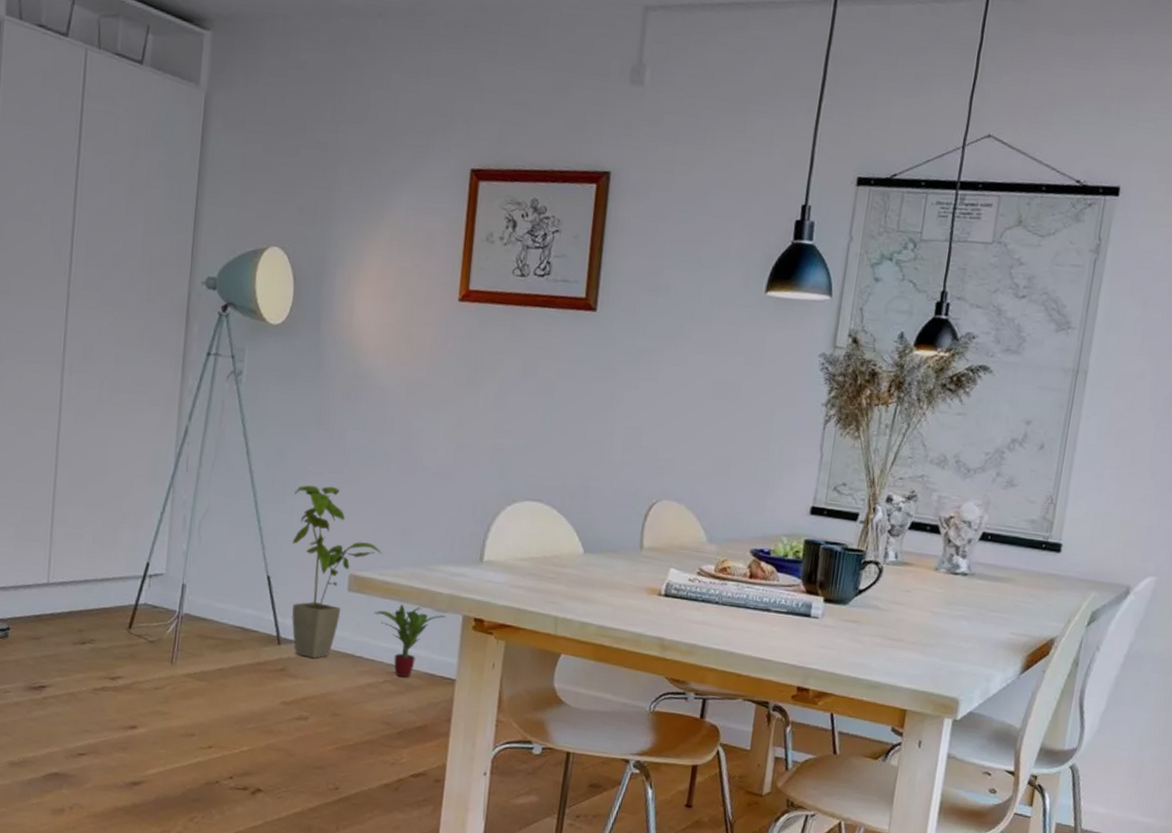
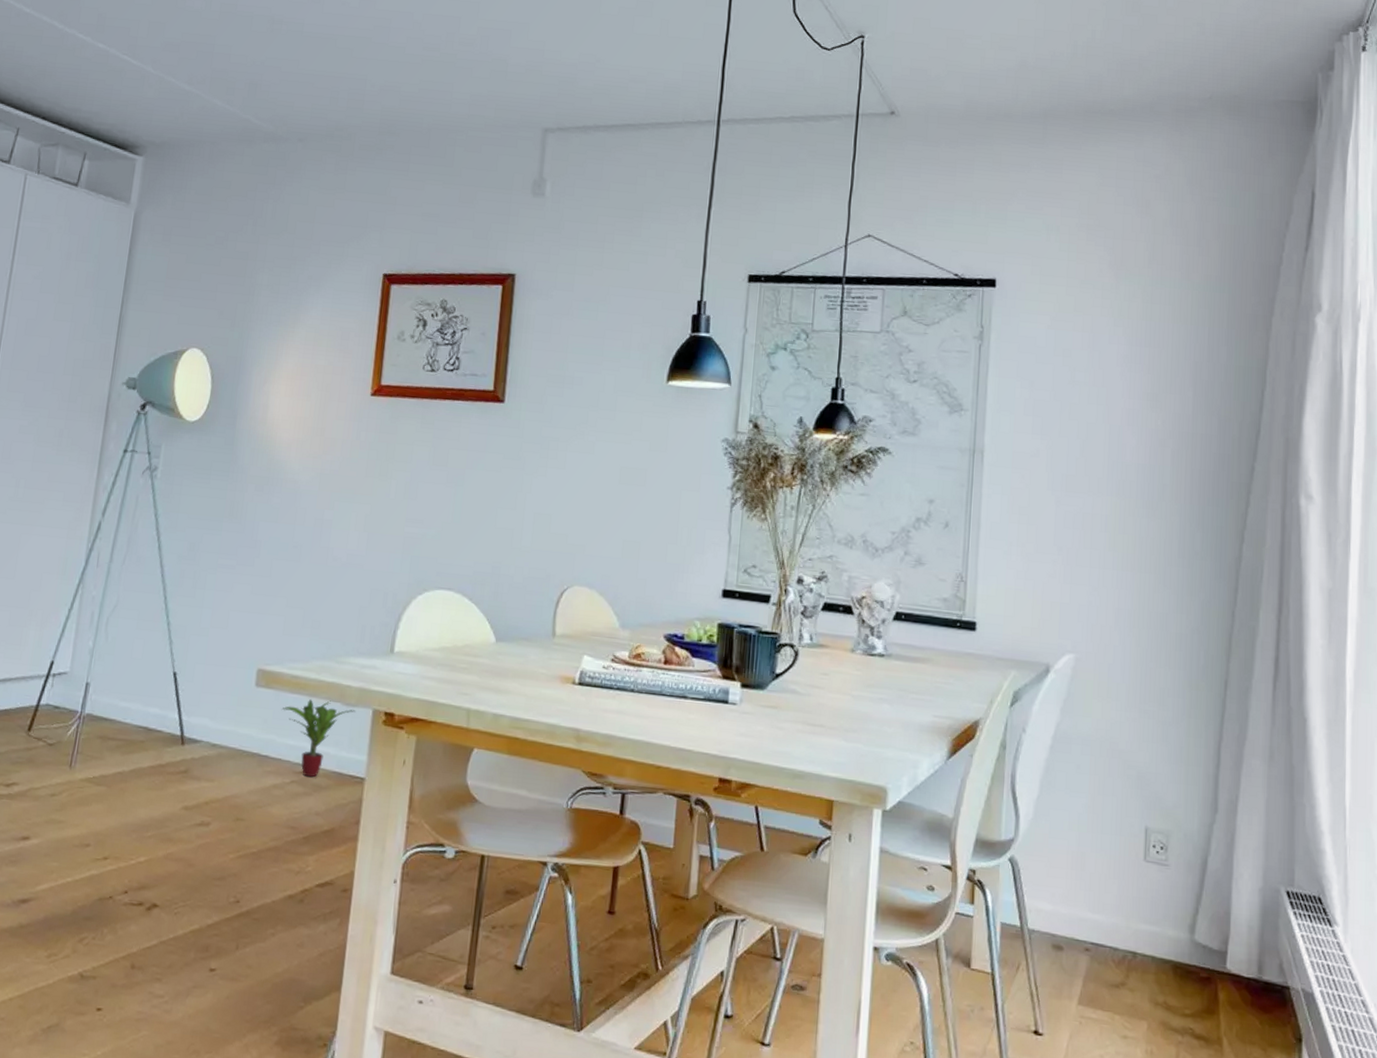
house plant: present [291,485,382,659] -> none [196,578,291,759]

